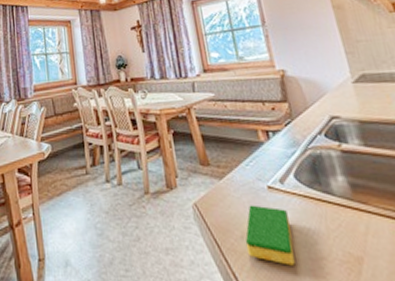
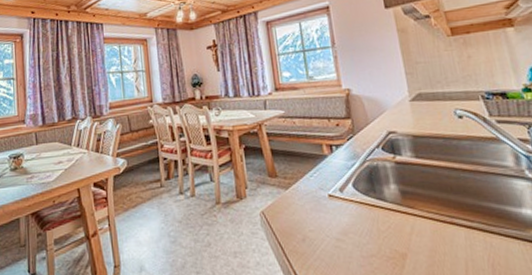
dish sponge: present [245,205,295,266] -> none [306,211,349,263]

